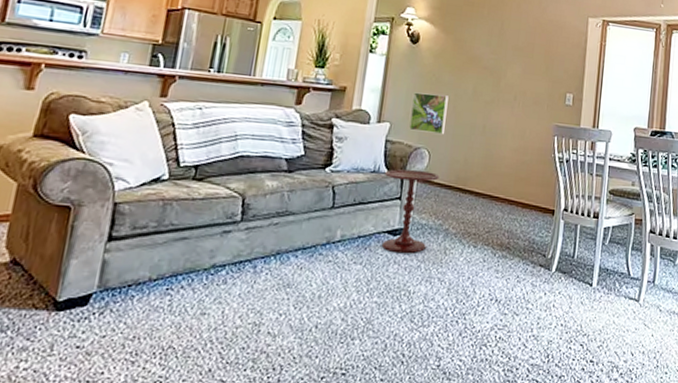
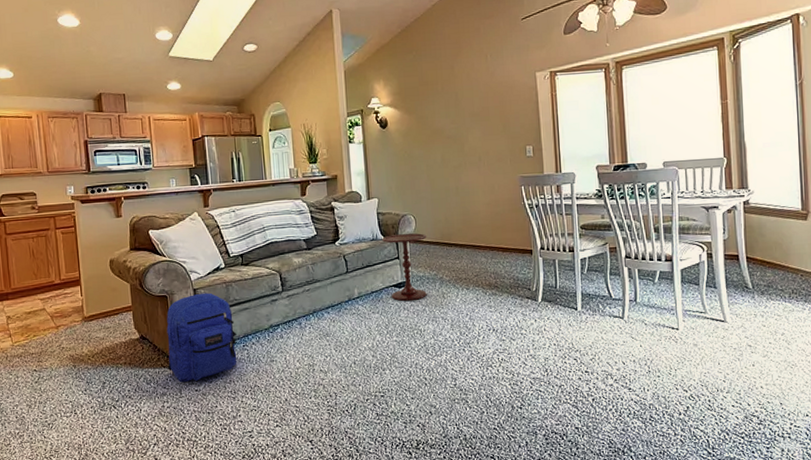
backpack: none [40,209,163,334] -> present [166,292,237,383]
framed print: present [409,92,449,135] -> none [391,167,425,202]

